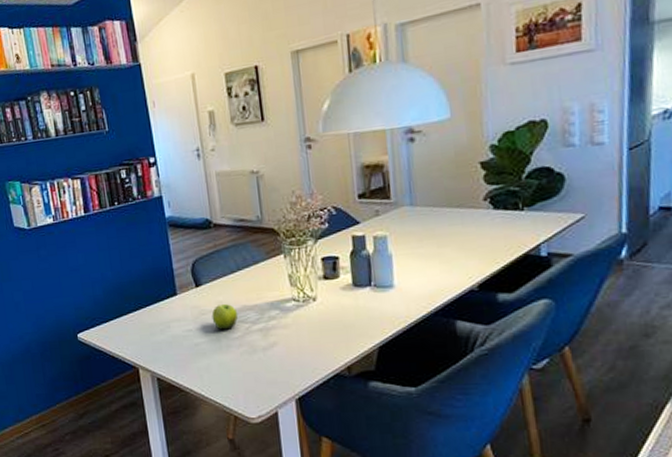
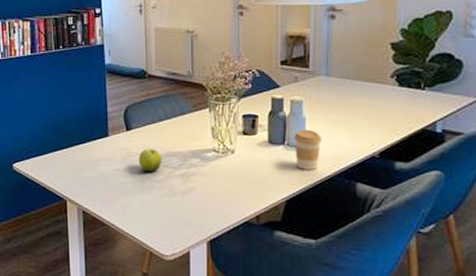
coffee cup: none [380,266,412,312] -> present [293,129,322,170]

